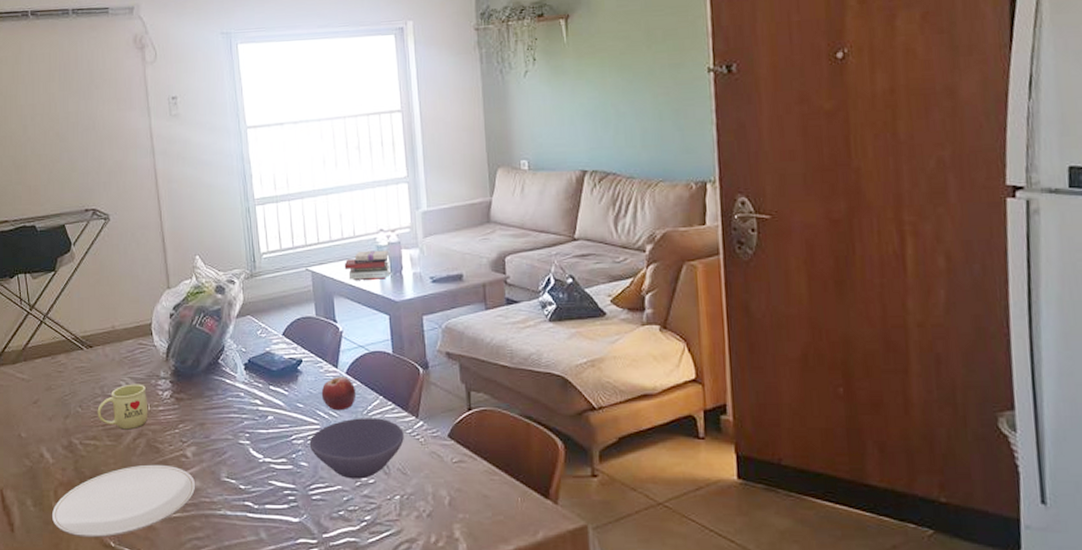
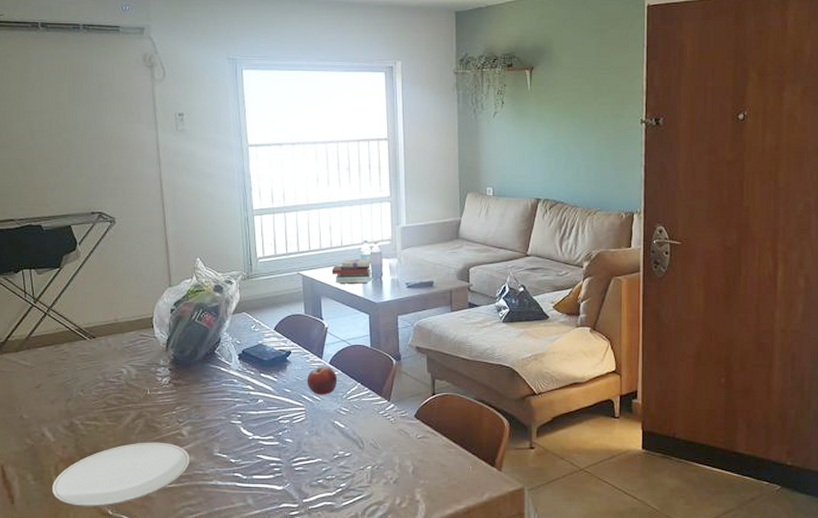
mug: present [97,384,149,430] -> none [98,371,148,412]
bowl: present [309,418,404,479] -> none [294,401,377,453]

